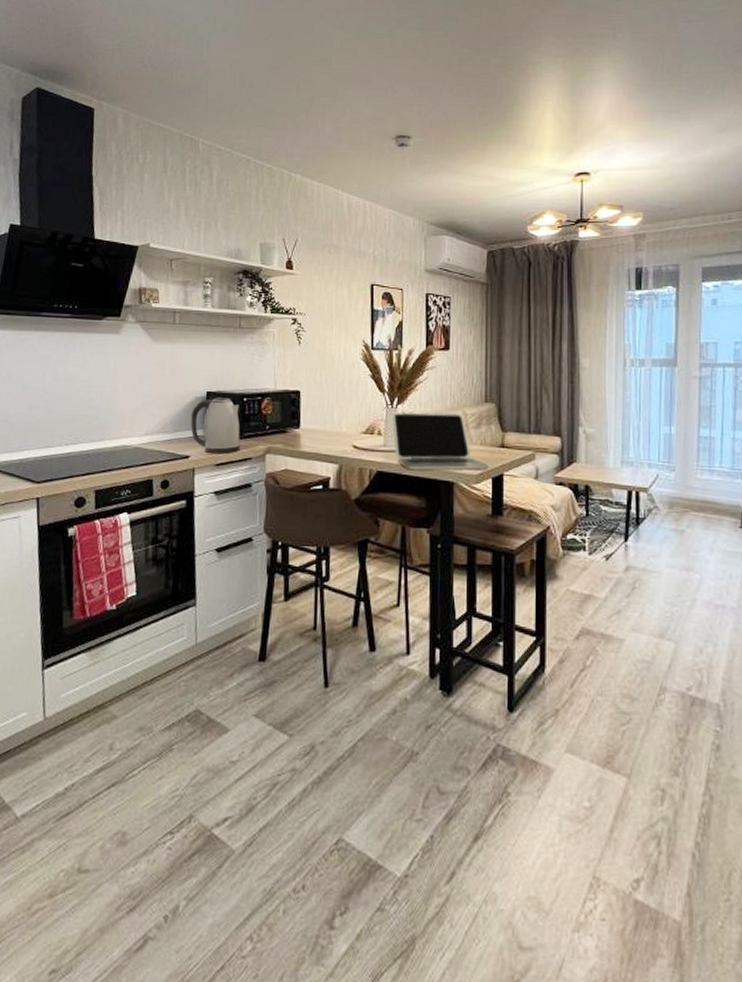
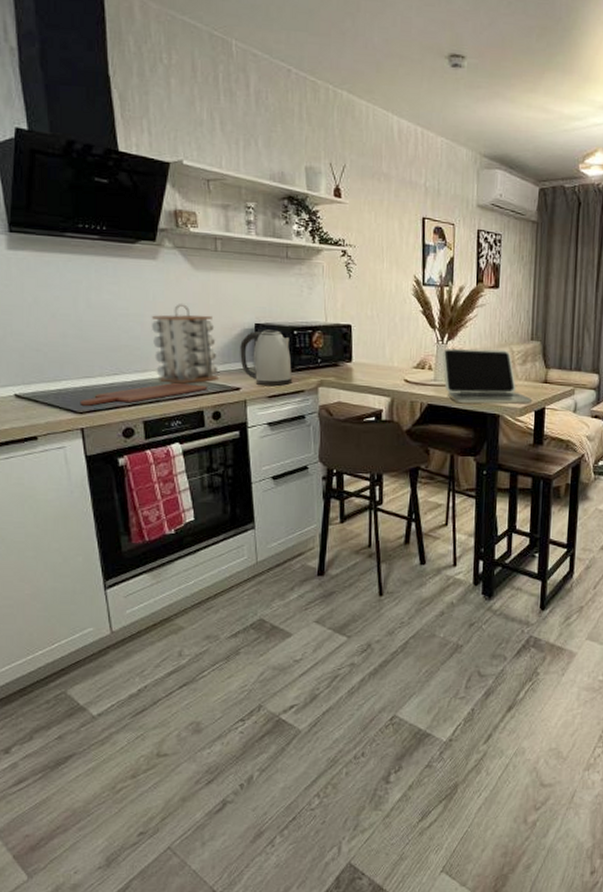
cutting board: none [38,452,157,477] -> present [79,383,207,407]
spice rack: none [110,374,169,453] -> present [152,304,218,384]

